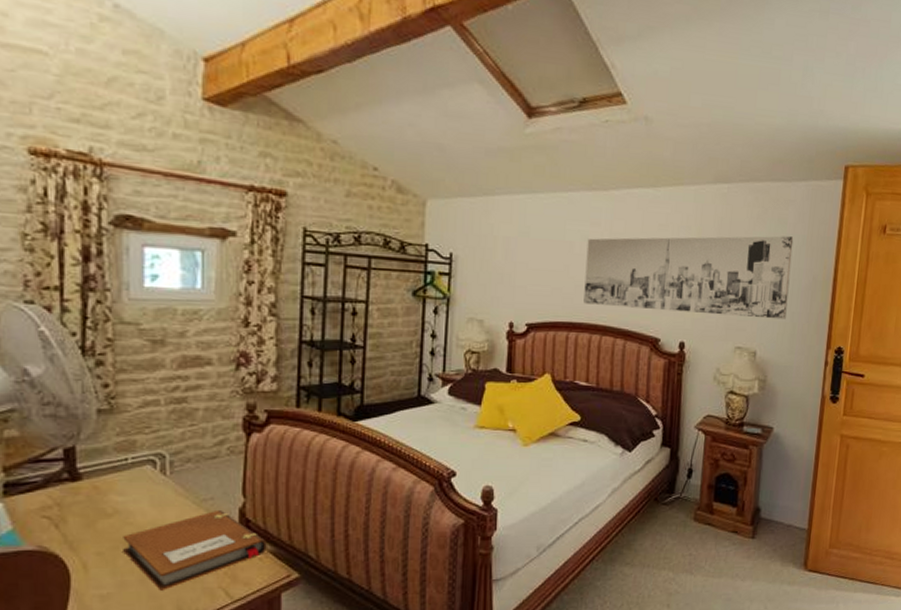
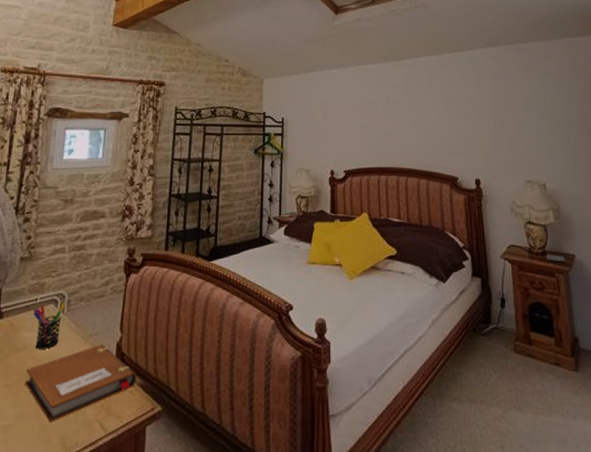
pen holder: none [123,462,167,515] -> present [33,302,66,349]
wall art: present [583,236,794,319] -> none [388,84,567,154]

